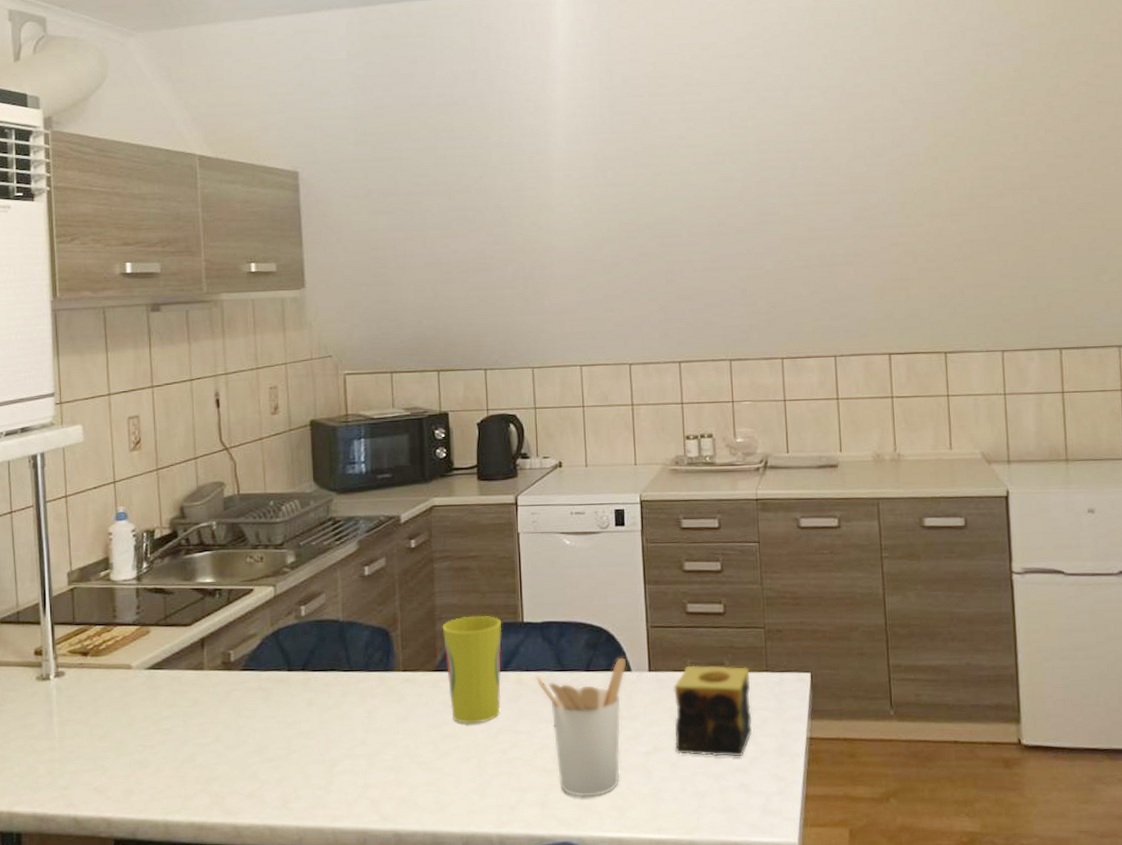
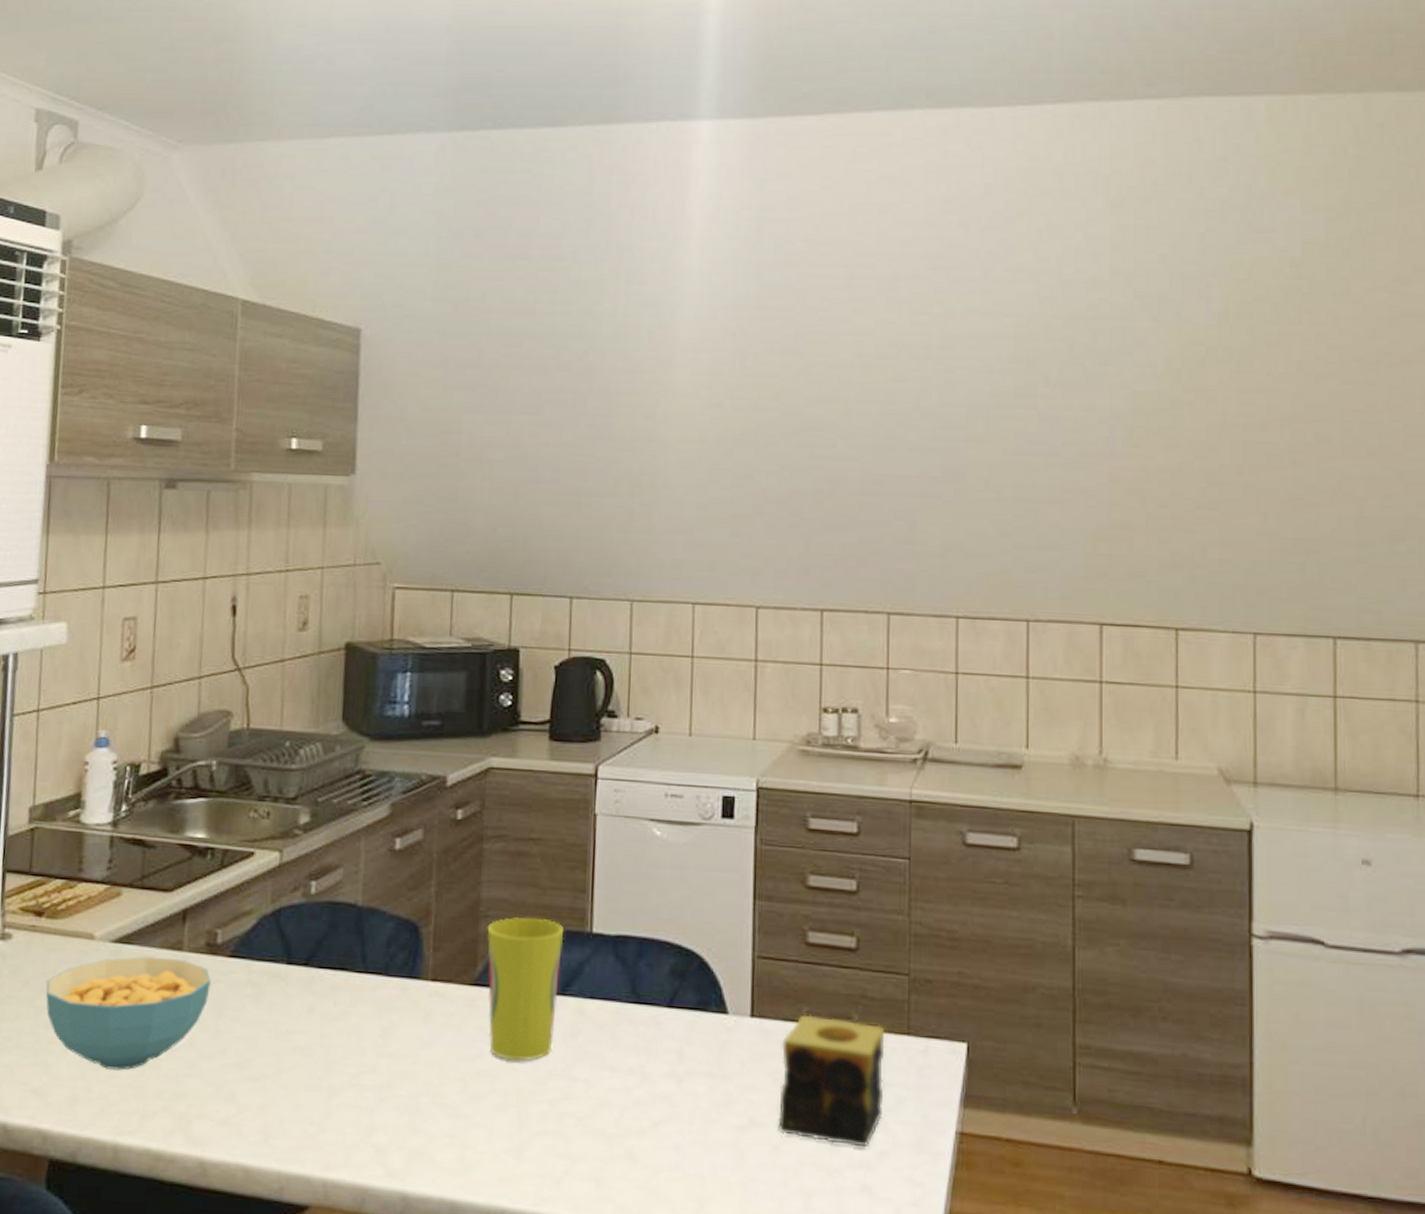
cereal bowl: none [97,677,229,766] -> present [45,956,211,1071]
utensil holder: present [536,657,627,797] -> none [602,993,723,1179]

